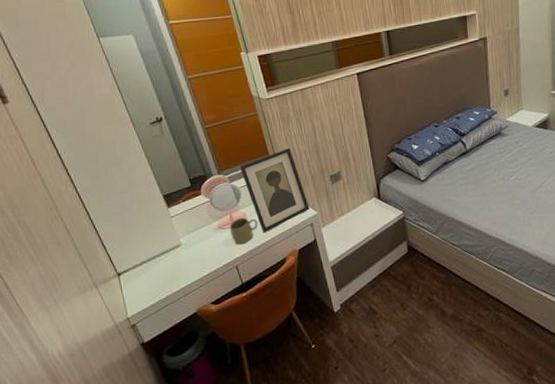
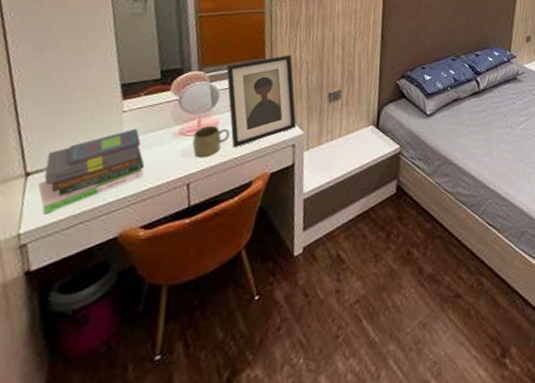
books: none [128,229,201,302] -> present [37,128,145,215]

